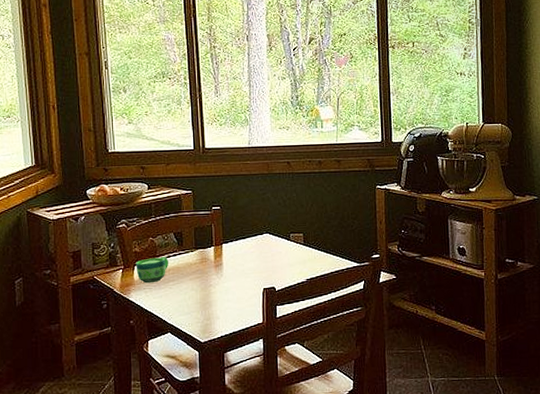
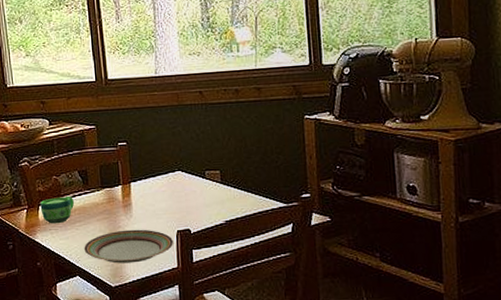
plate: none [176,287,260,320] -> present [84,229,174,264]

